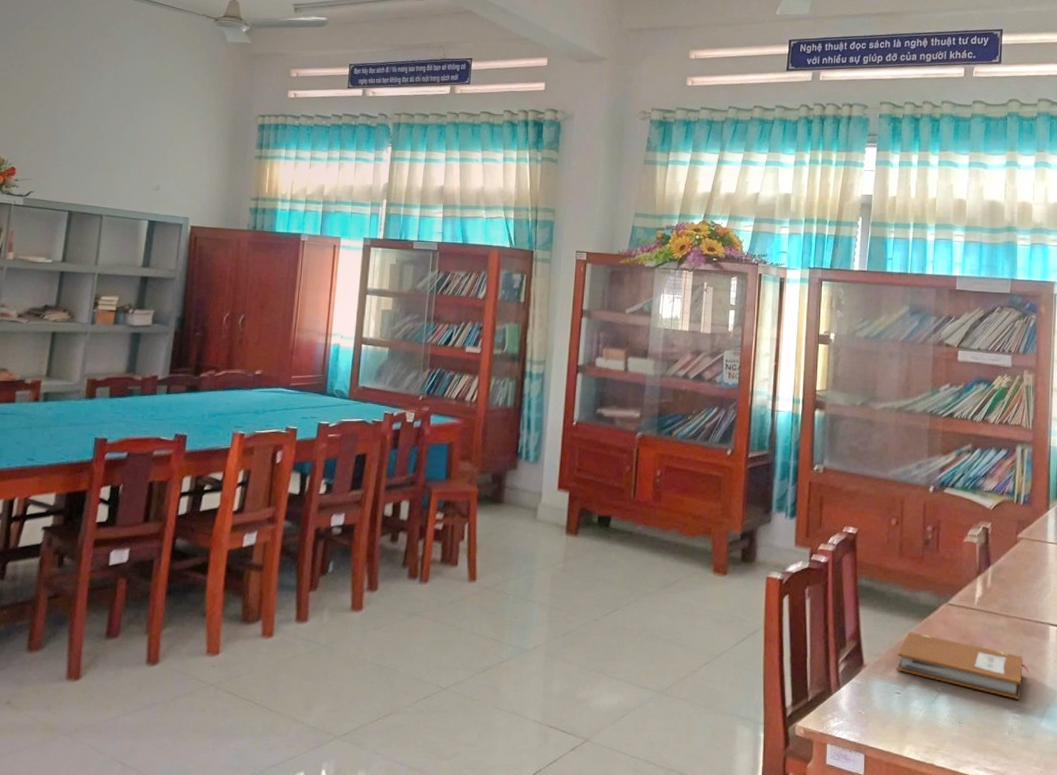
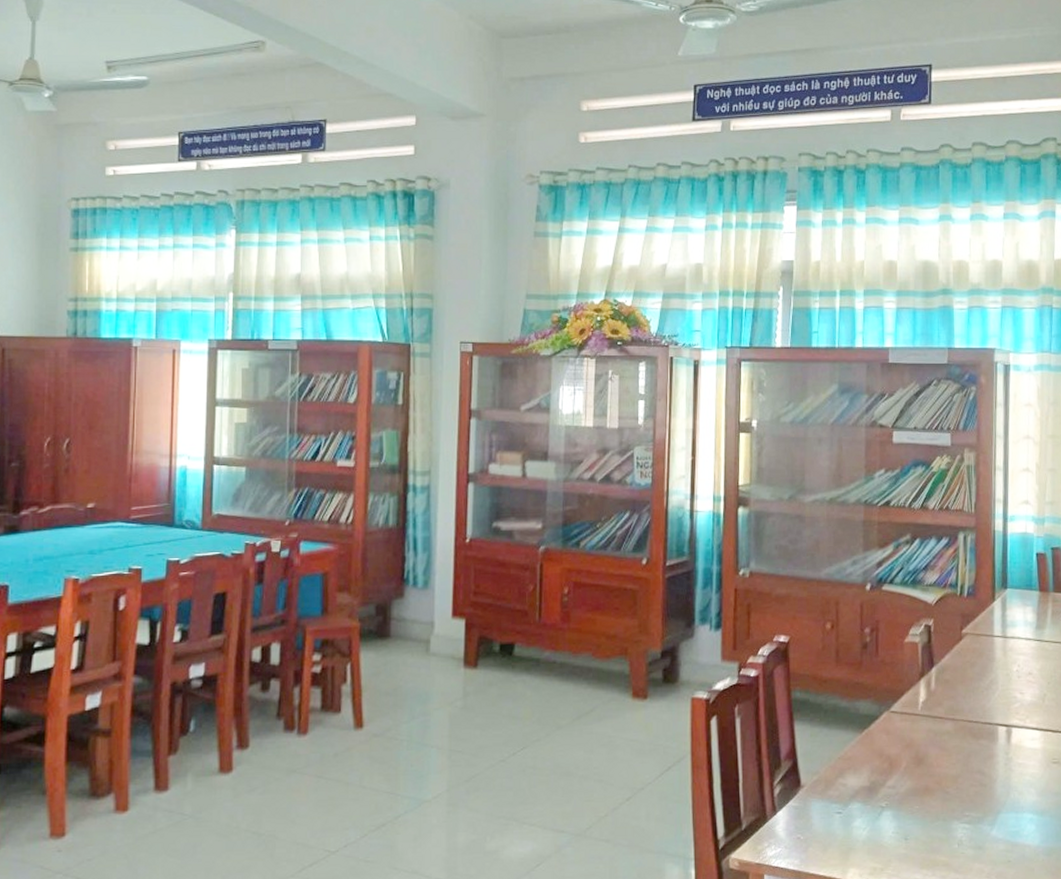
notebook: present [897,631,1029,699] -> none [837,744,977,808]

